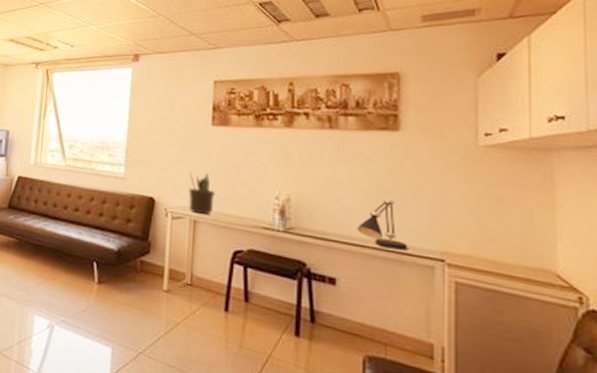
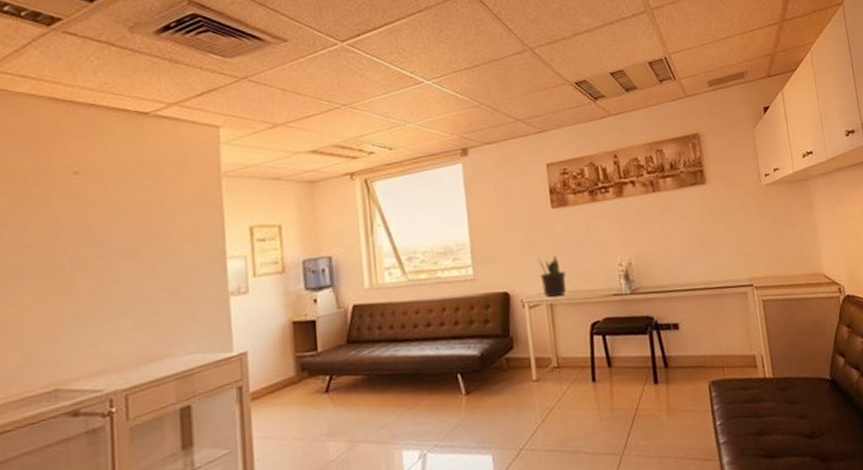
desk lamp: present [357,199,408,251] -> none [687,244,727,287]

